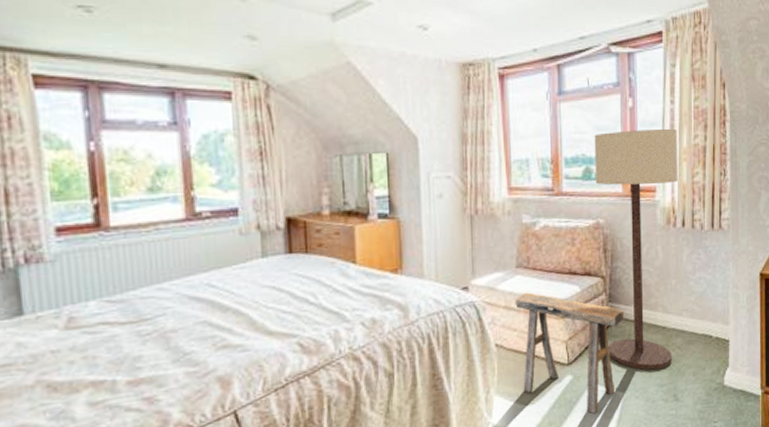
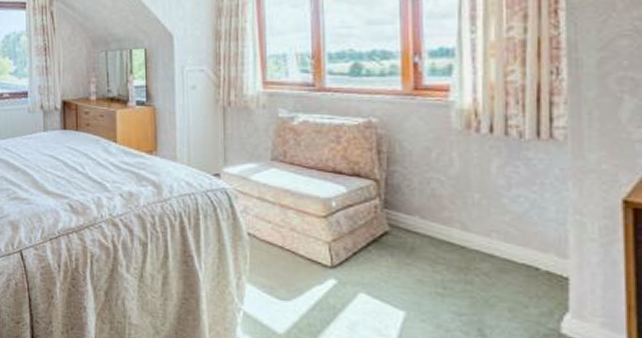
stool: present [515,292,625,414] -> none [269,186,406,328]
floor lamp: present [594,128,678,370] -> none [365,20,482,295]

